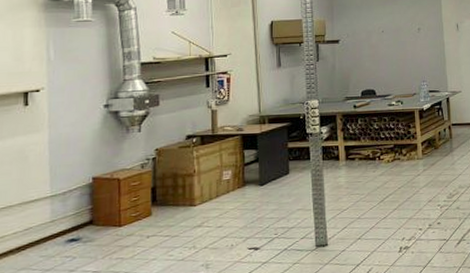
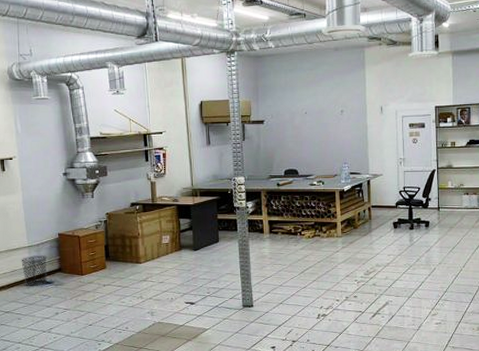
waste bin: none [39,206,76,247] -> present [21,255,48,286]

